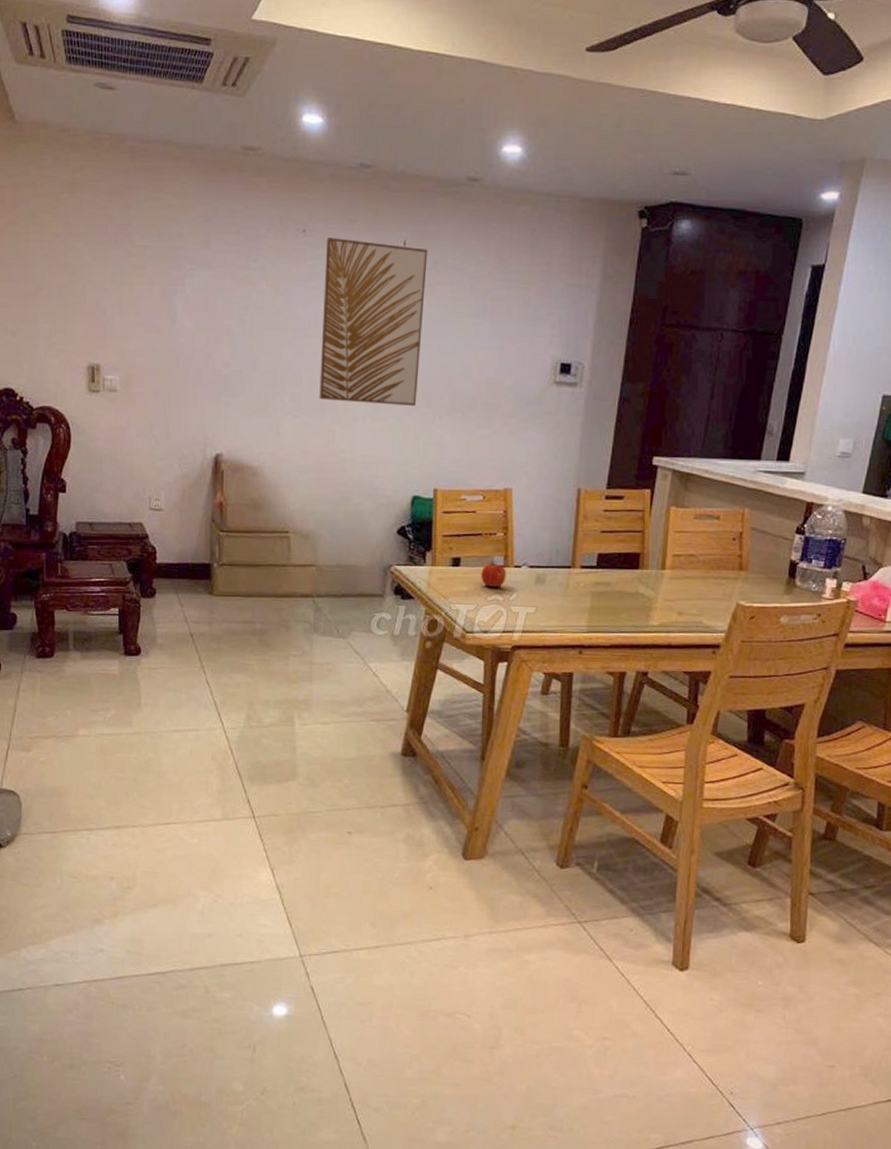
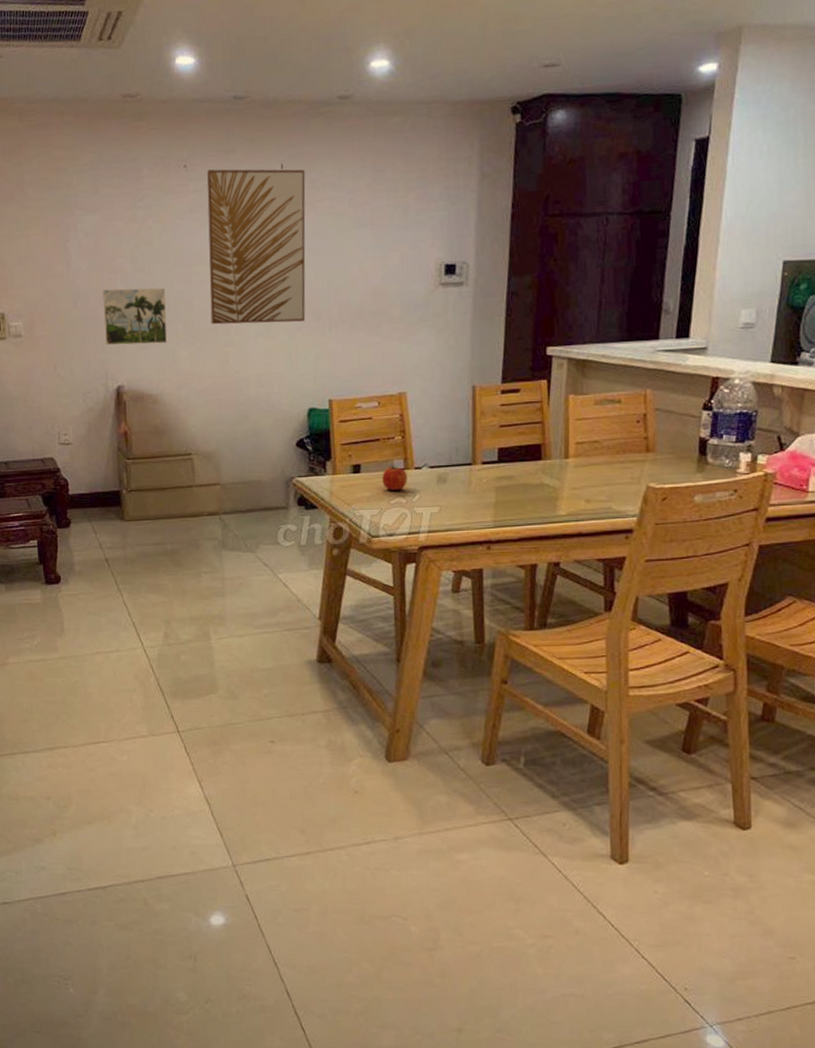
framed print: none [206,351,274,414] -> present [103,287,168,346]

